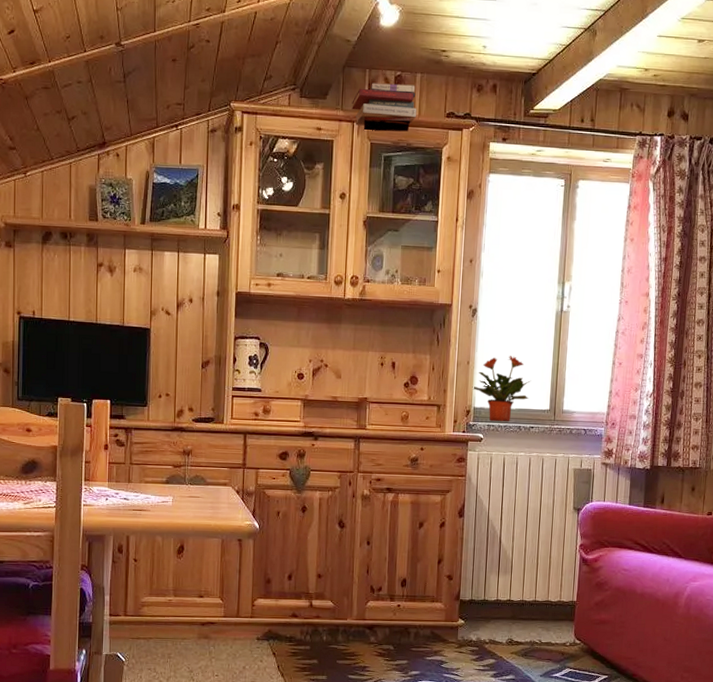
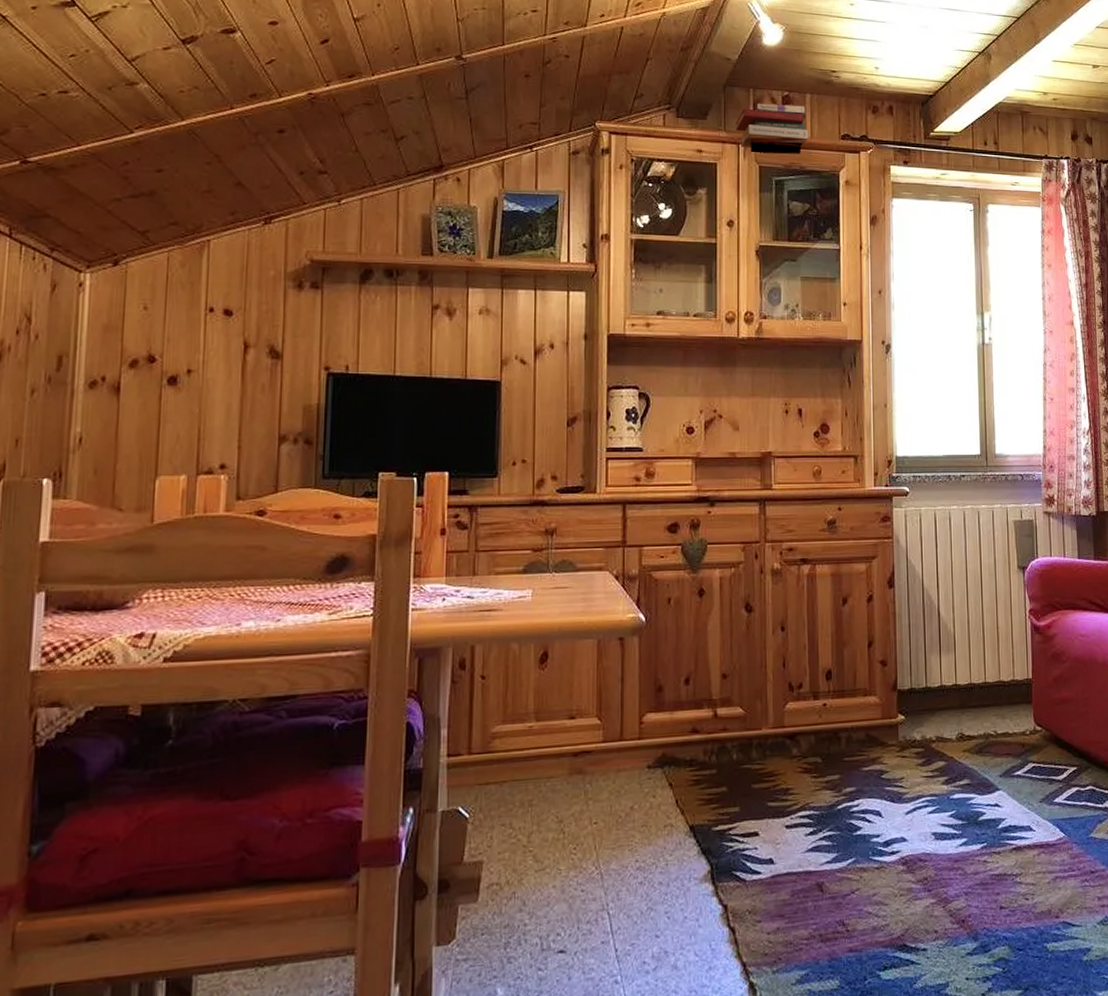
potted plant: present [472,356,531,422] -> none [892,396,958,472]

